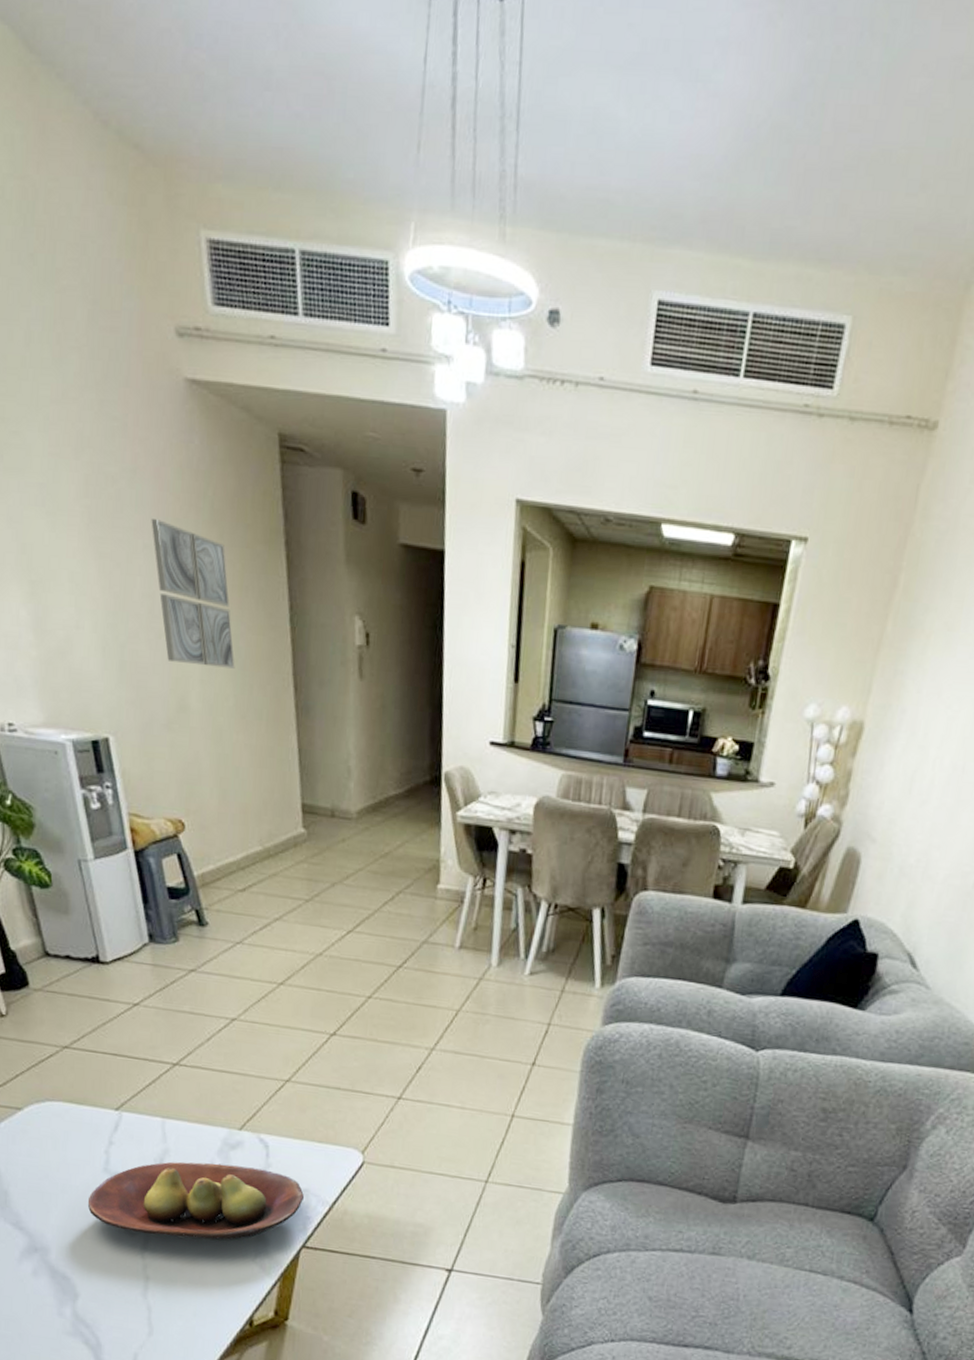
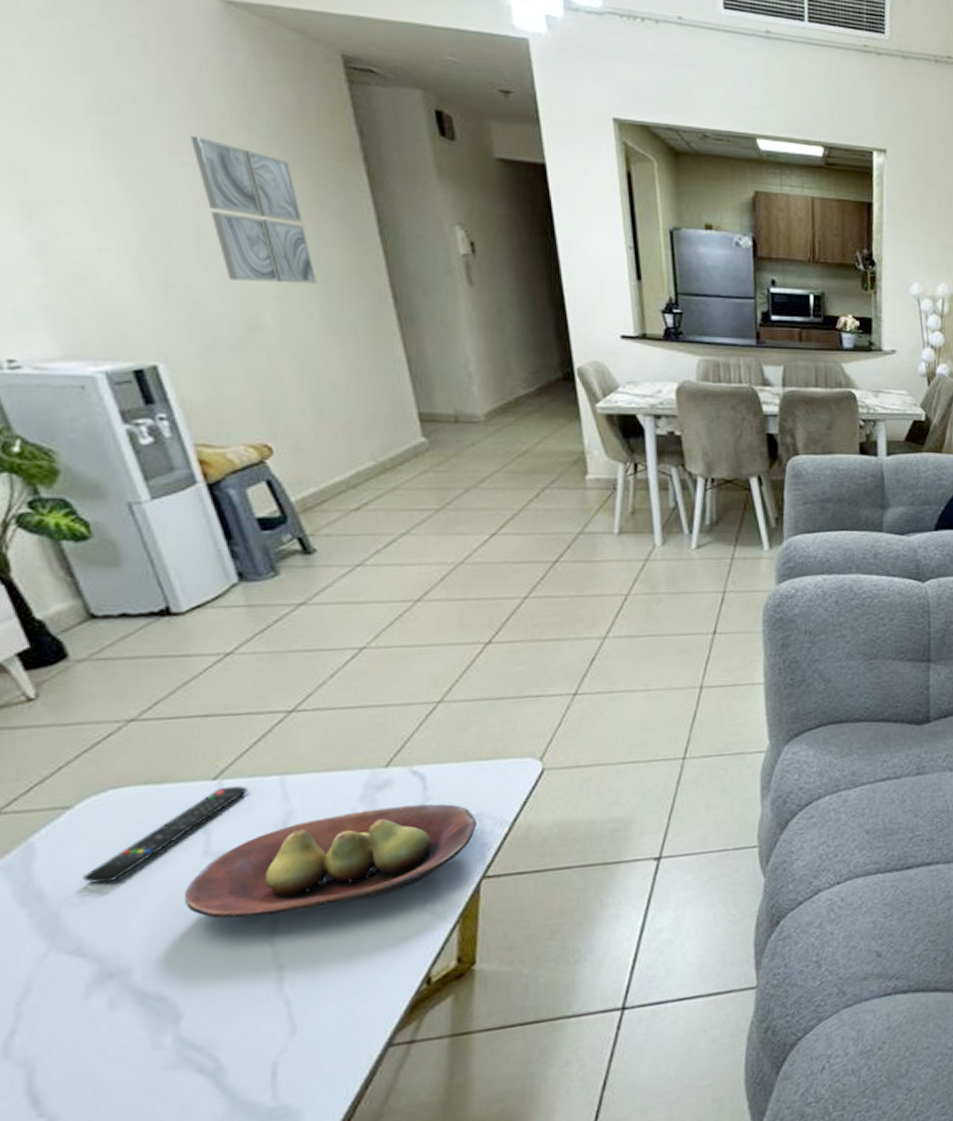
remote control: none [25,1118,138,1177] -> present [83,785,248,884]

